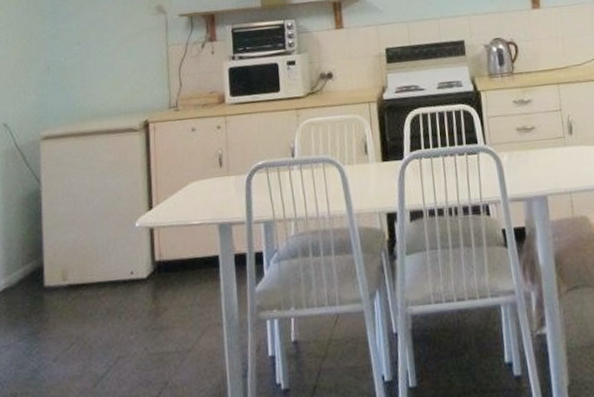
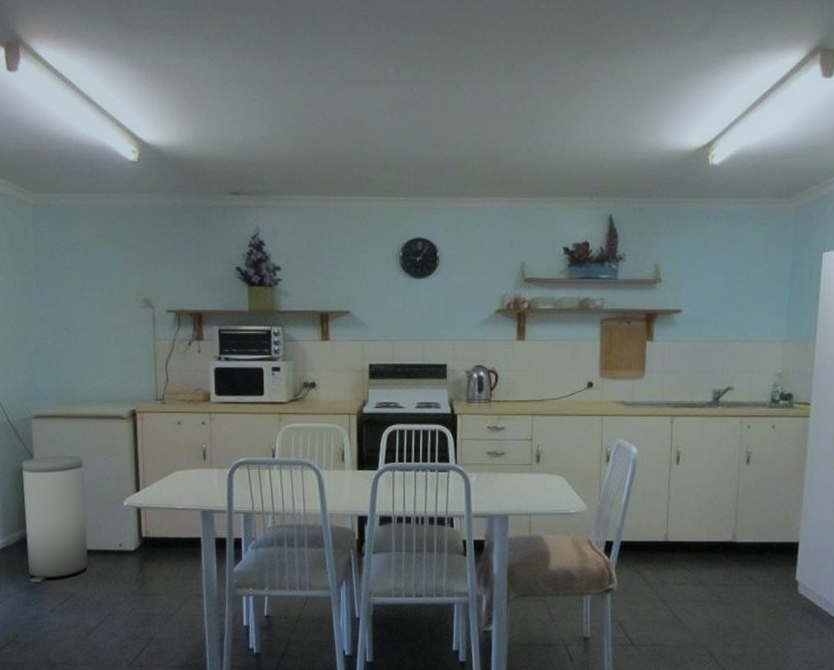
pedal bin: none [29,176,97,328] -> present [22,455,89,582]

